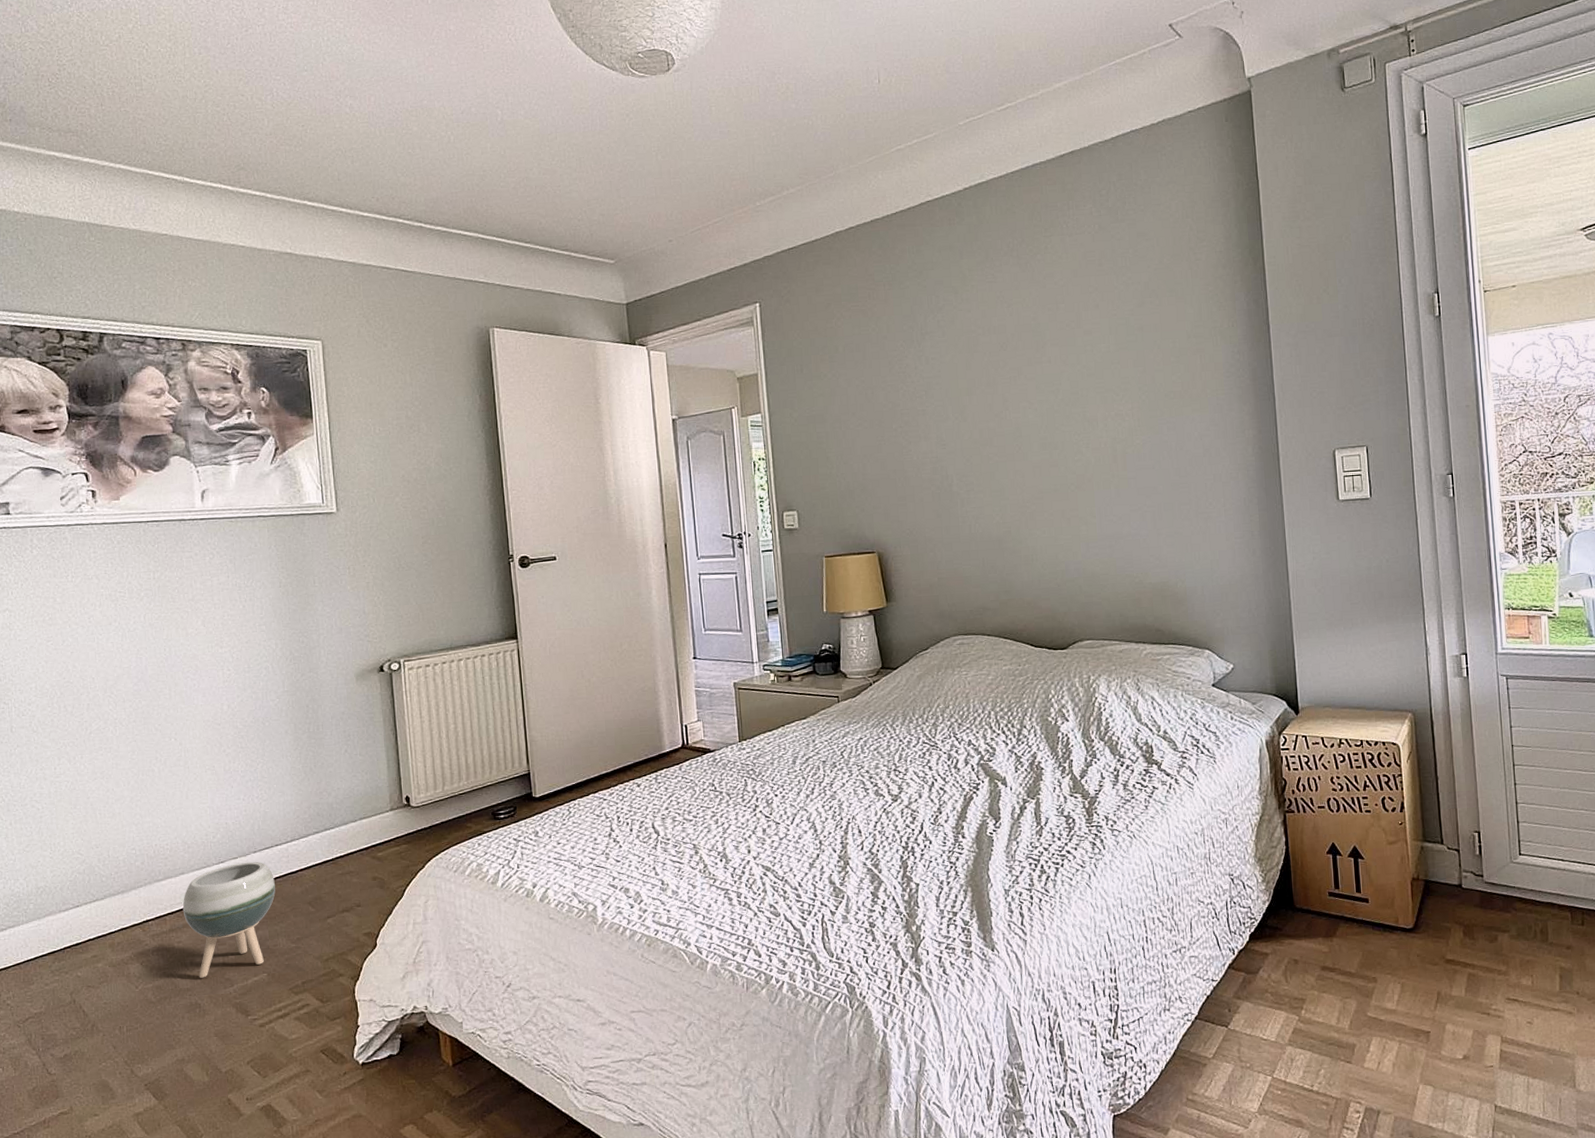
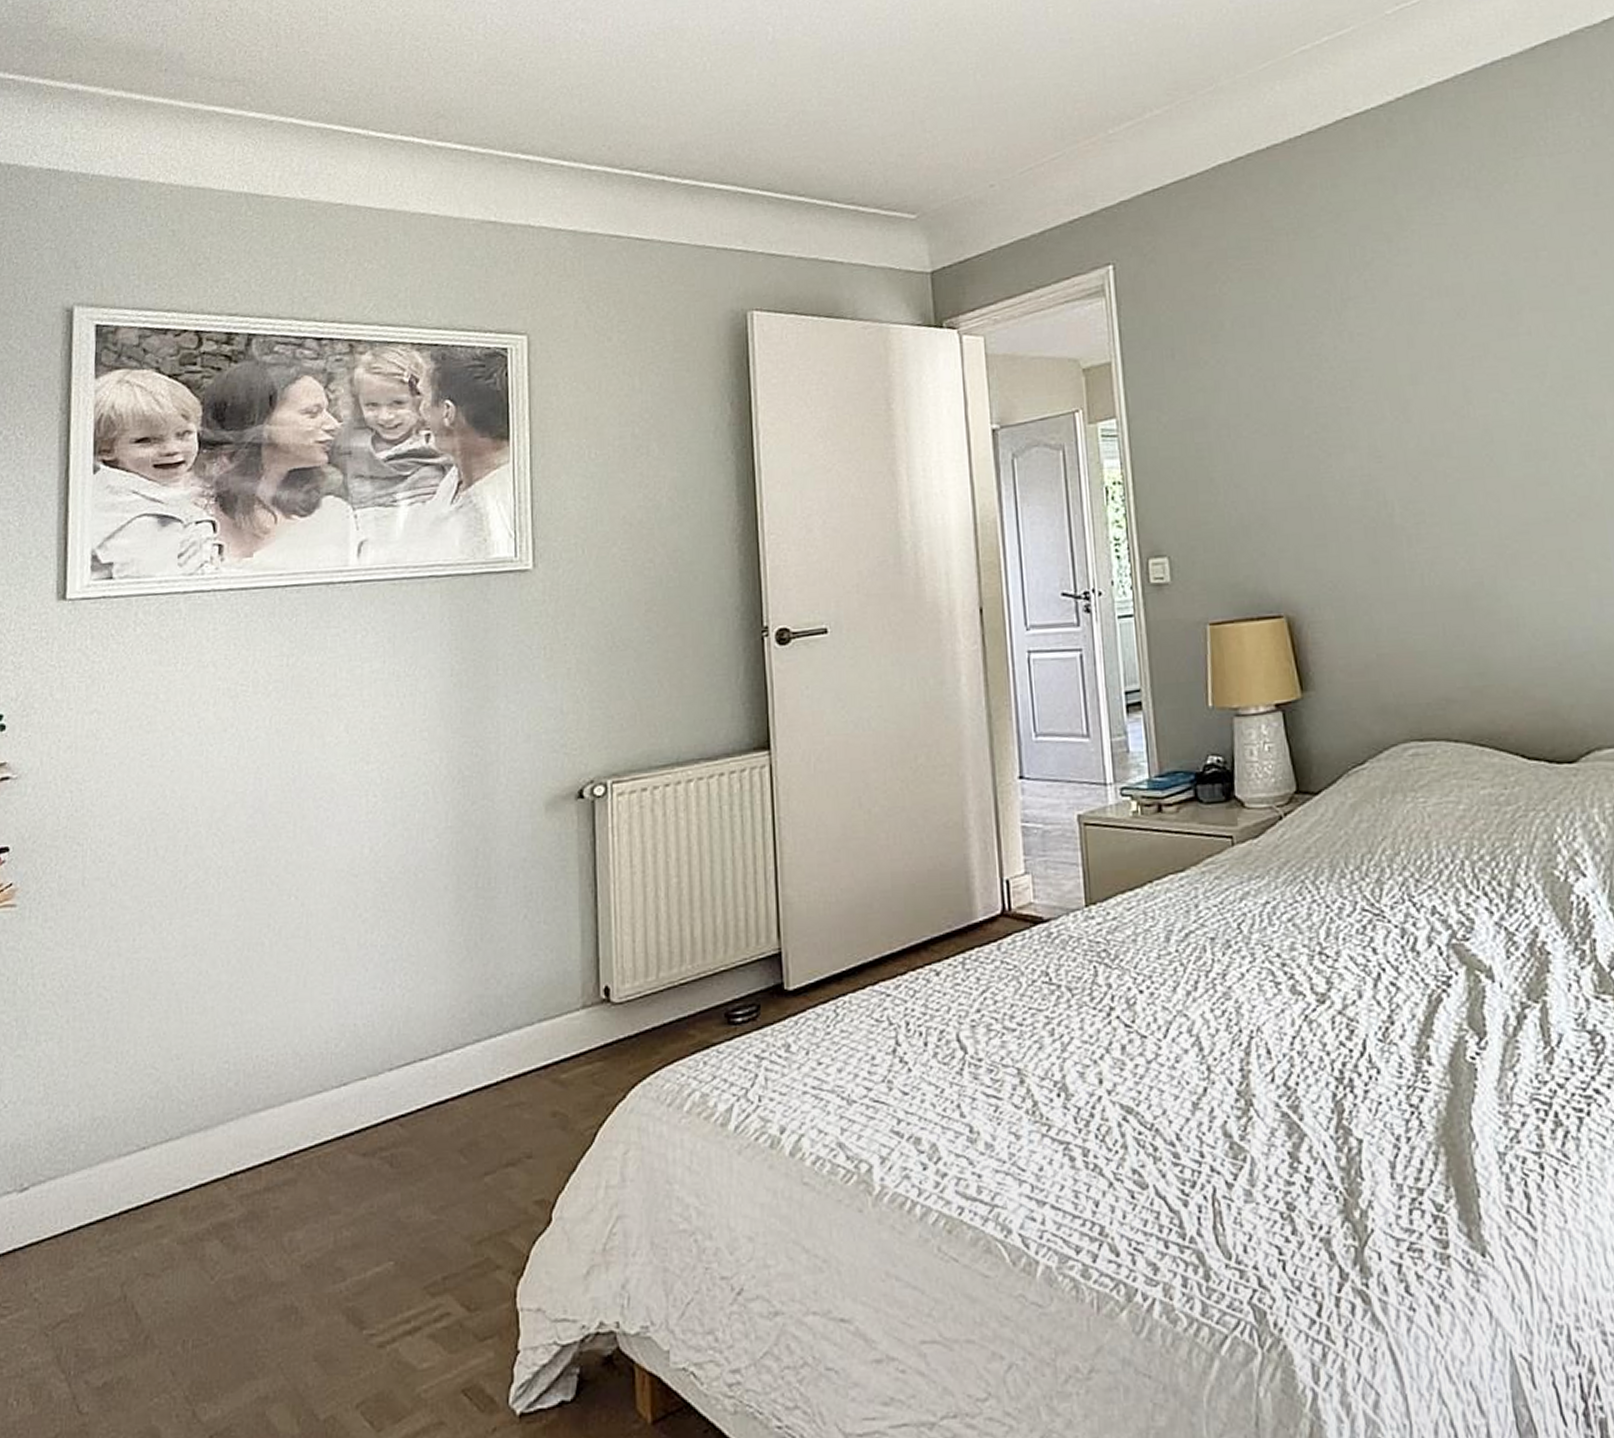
planter: present [182,861,276,978] -> none [285,1084,415,1266]

